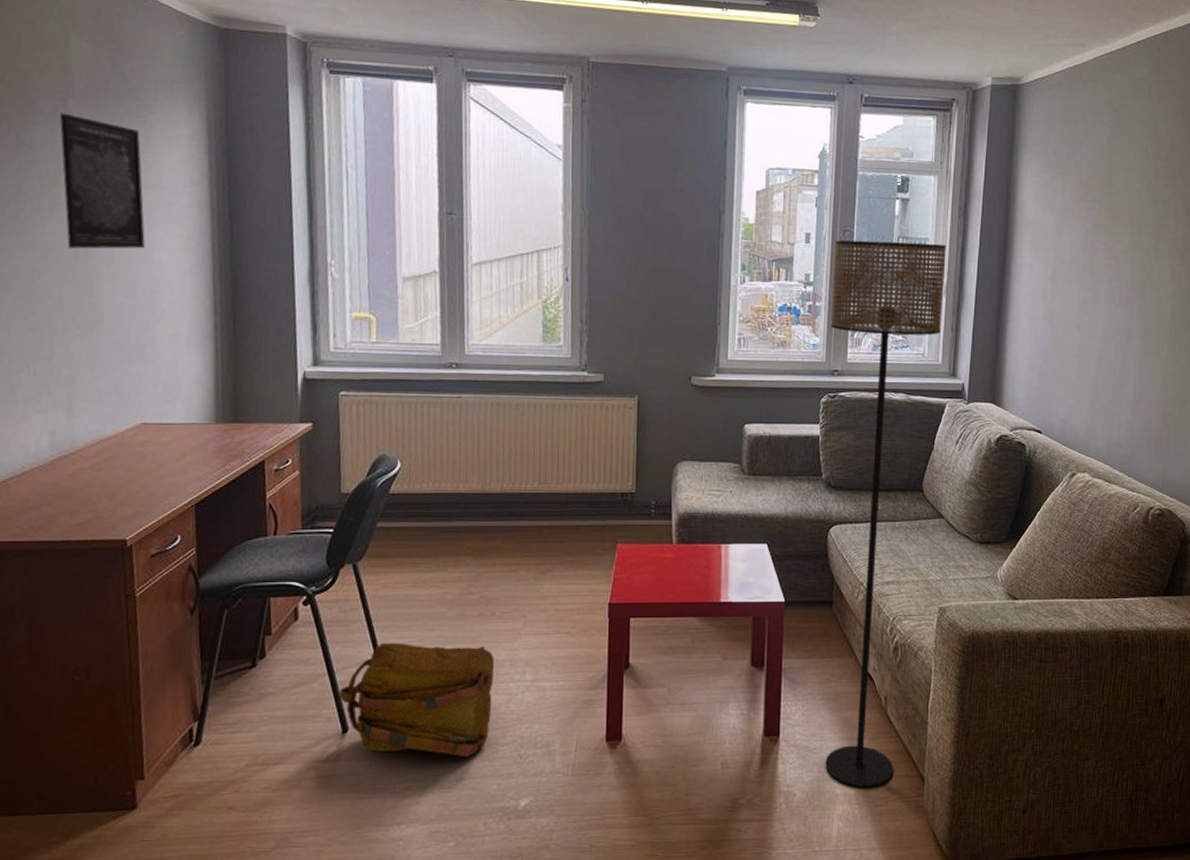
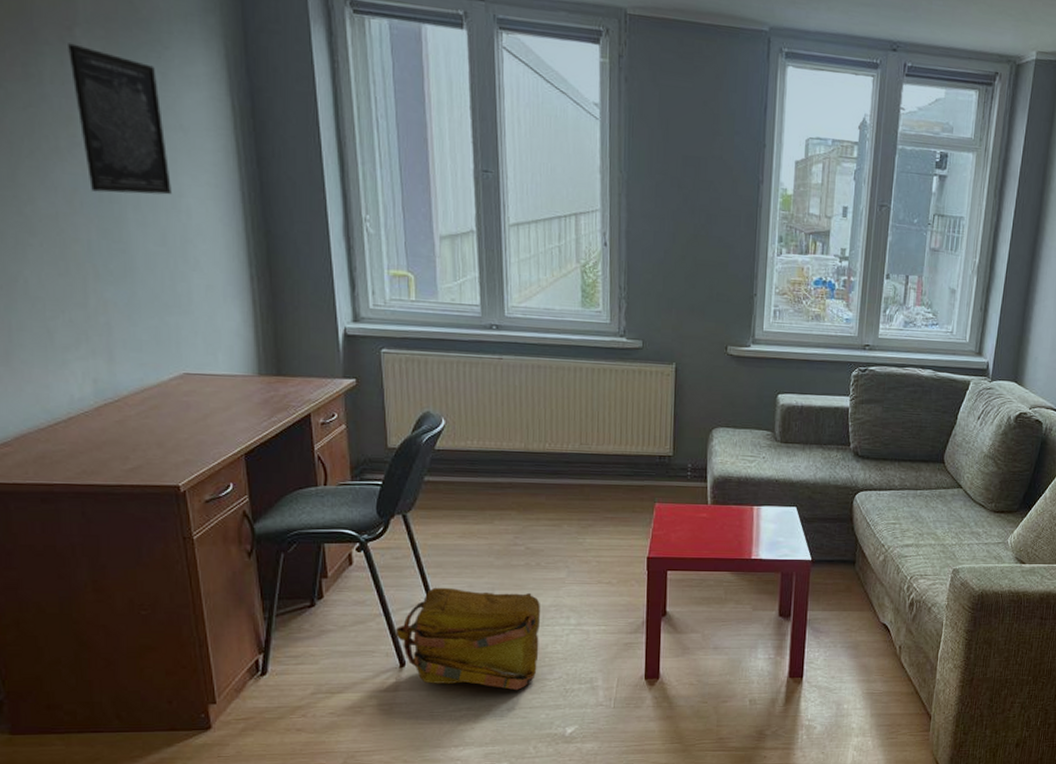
floor lamp: present [825,240,946,787] -> none [843,215,980,722]

